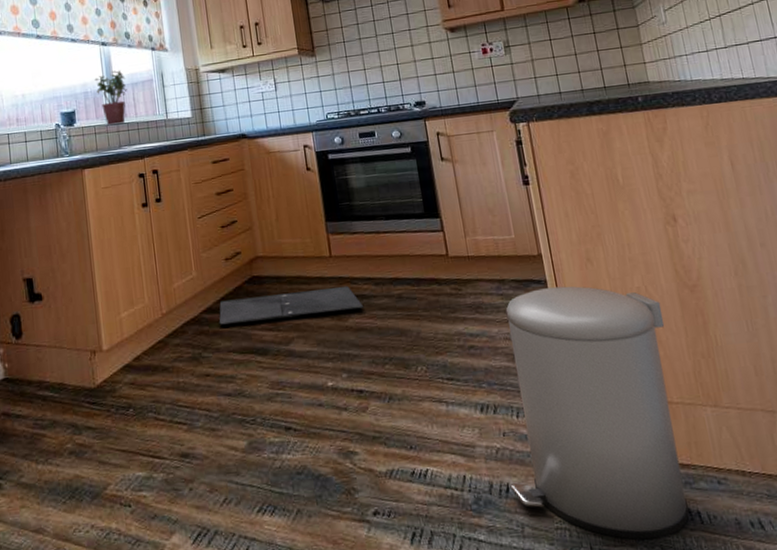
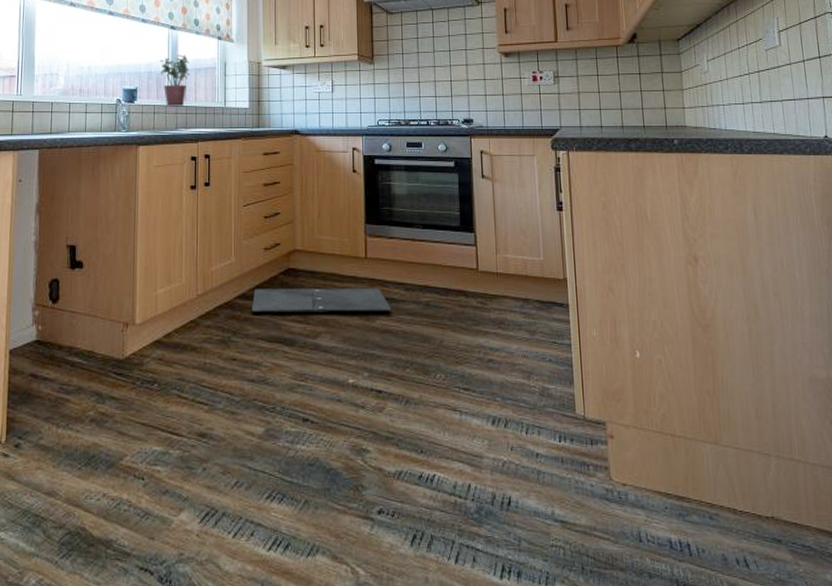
pedal bin: present [505,286,690,540] -> none [512,312,679,566]

